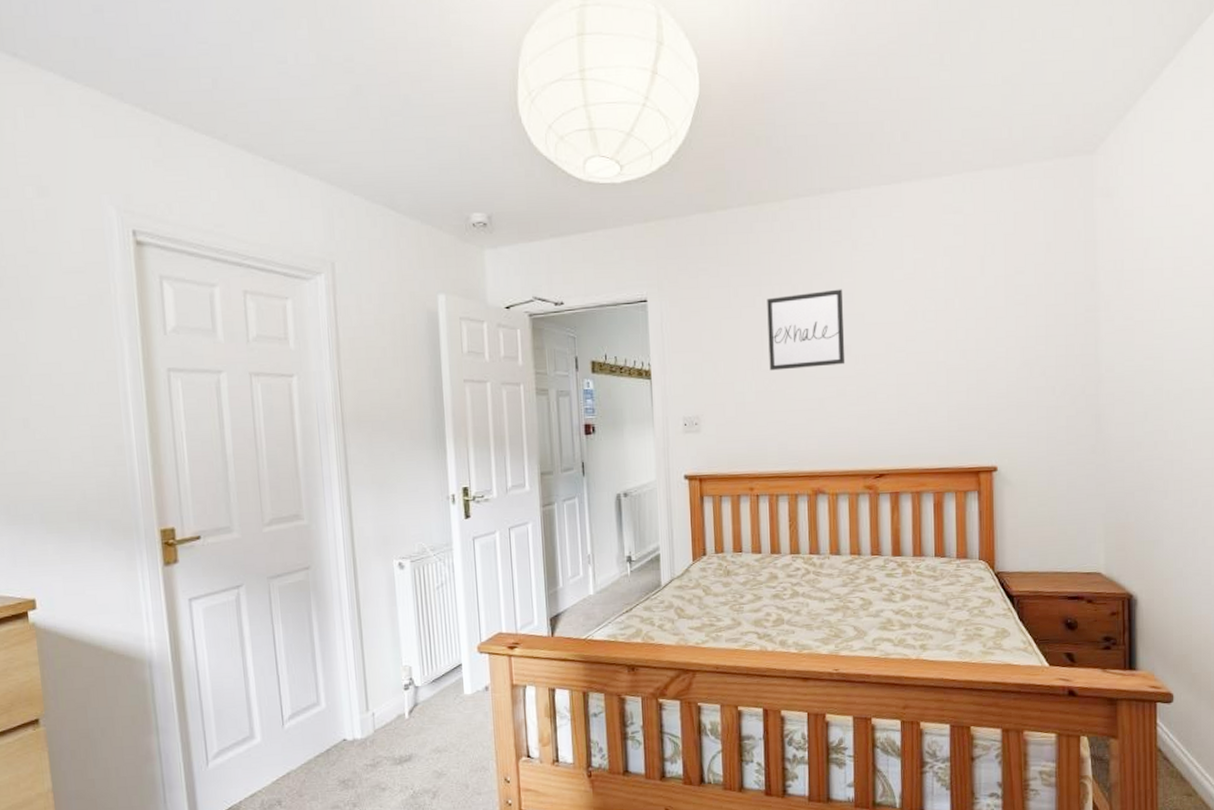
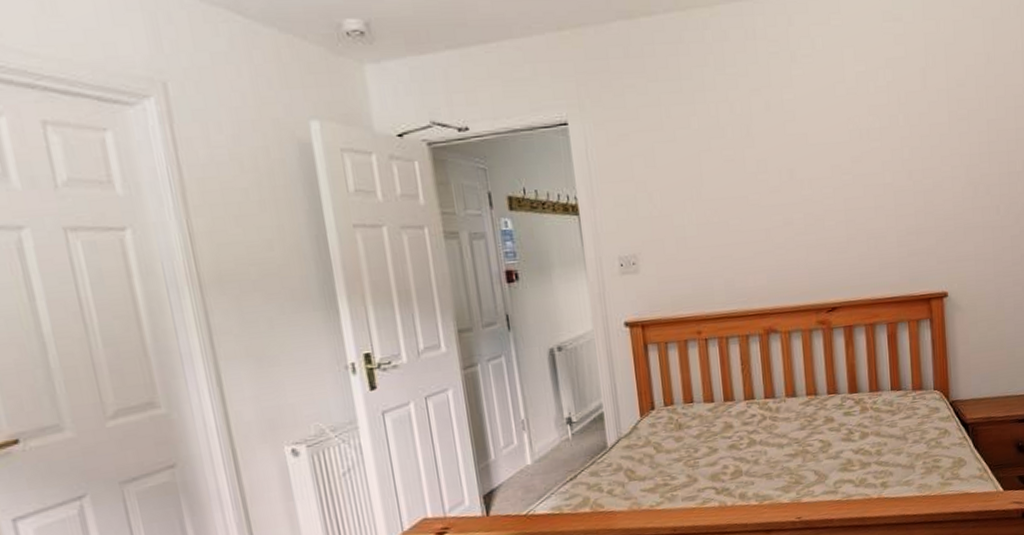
wall art: present [767,289,846,371] -> none [702,106,791,200]

